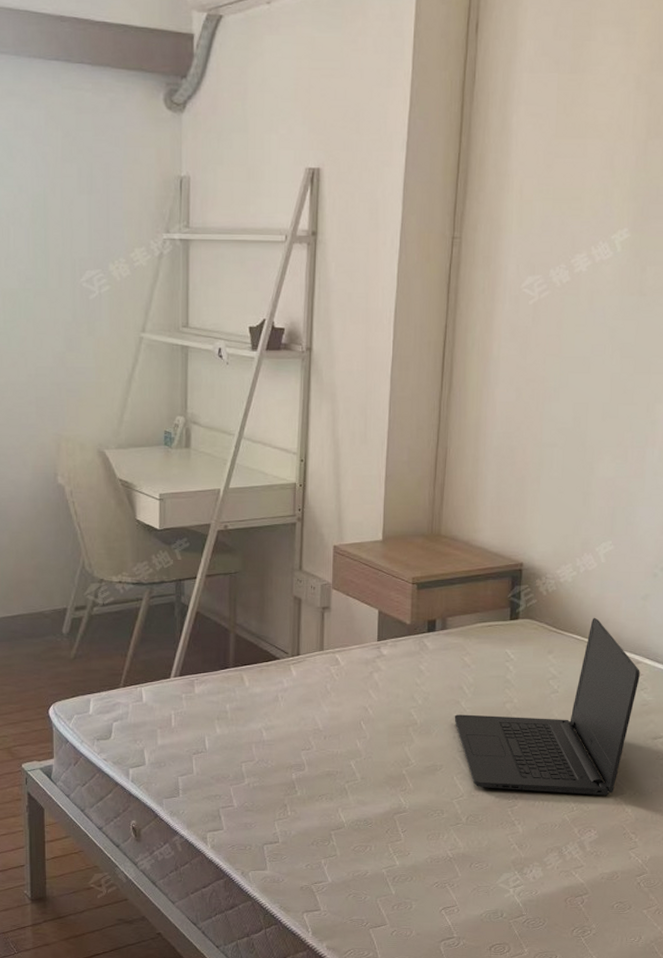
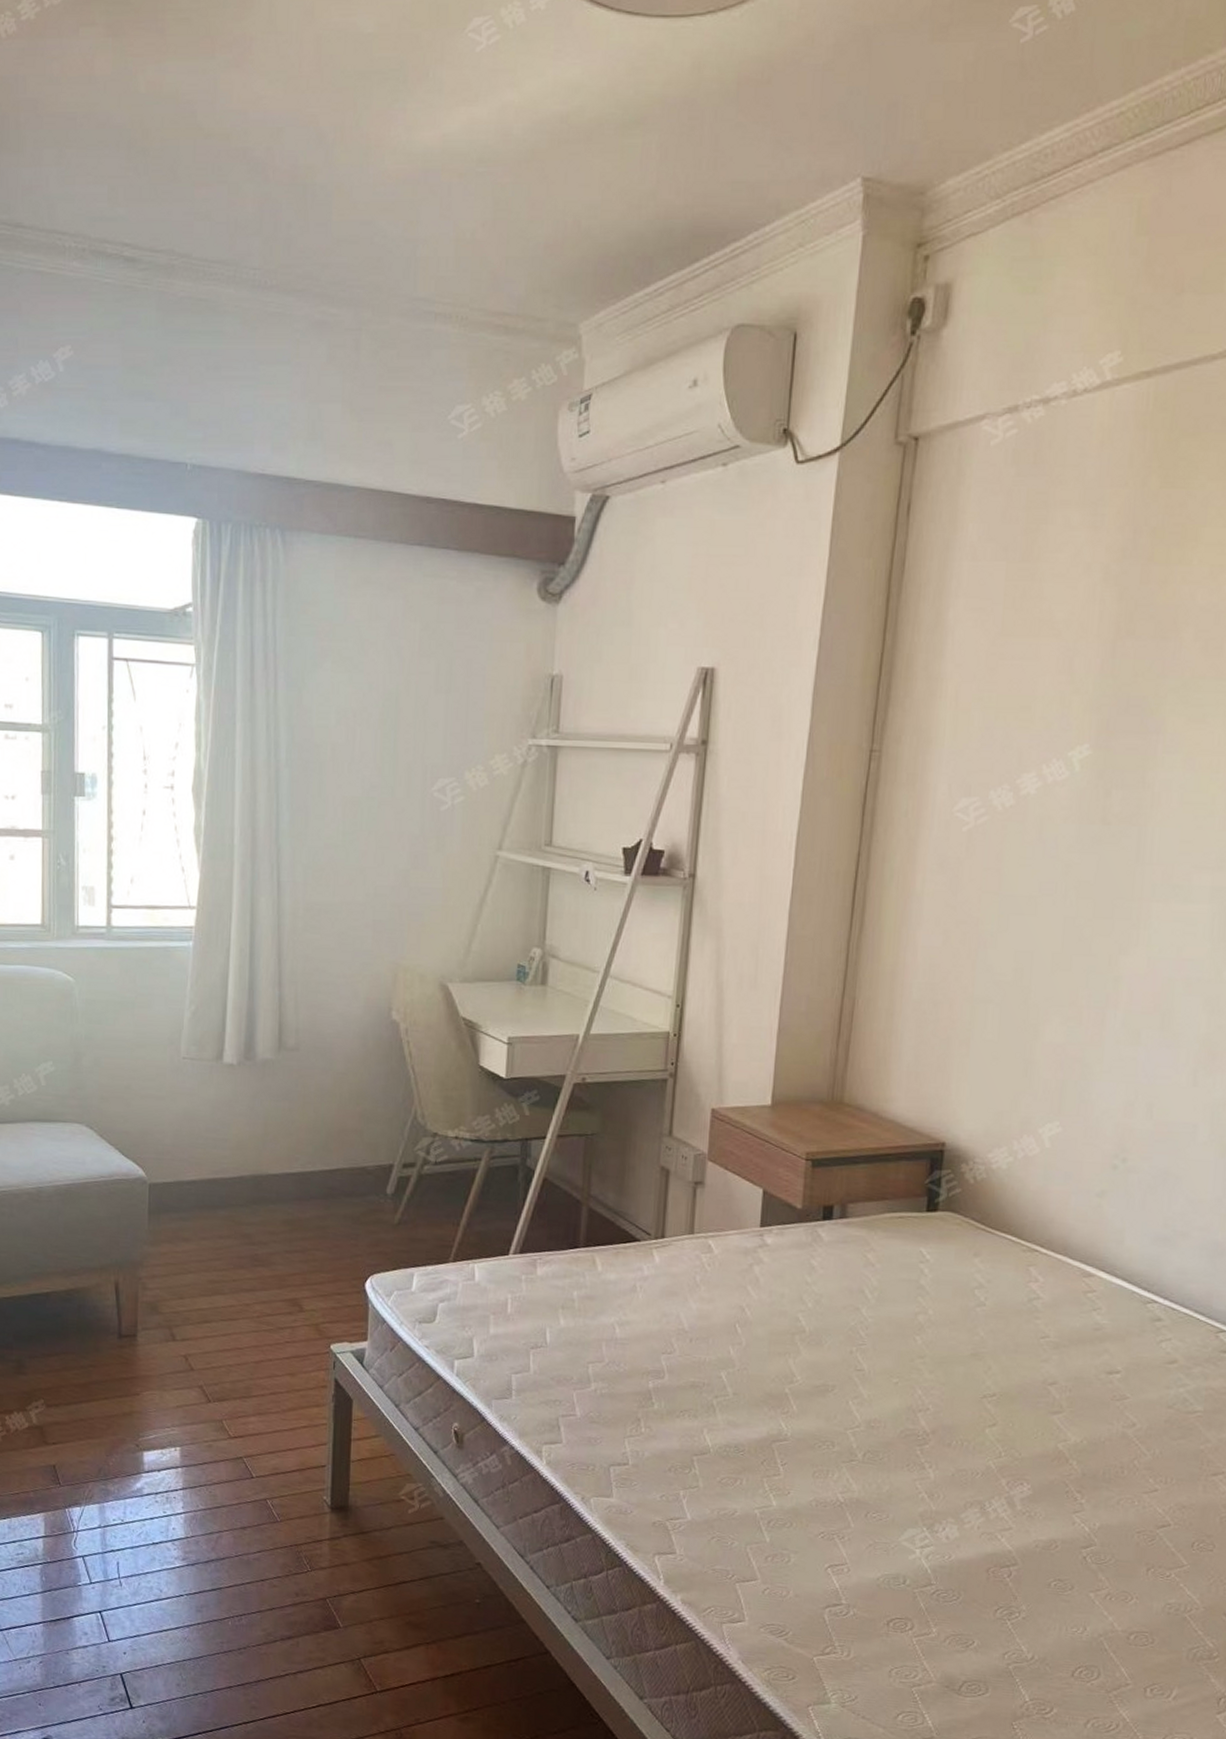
laptop: present [454,617,640,796] -> none [852,1215,1093,1441]

